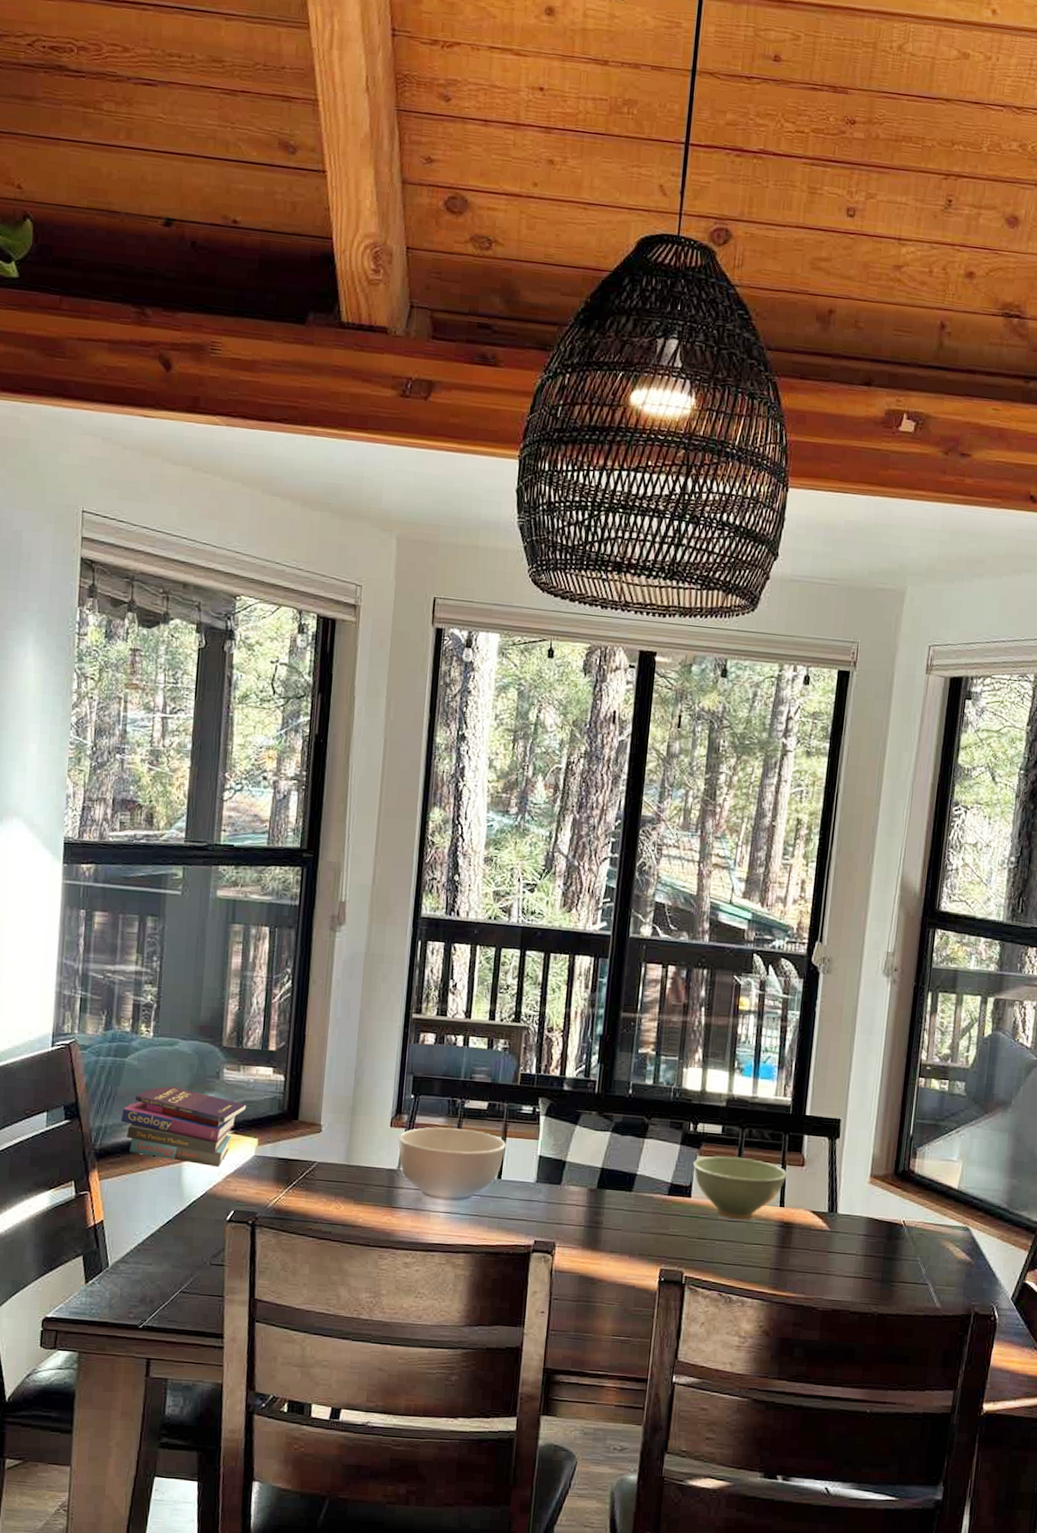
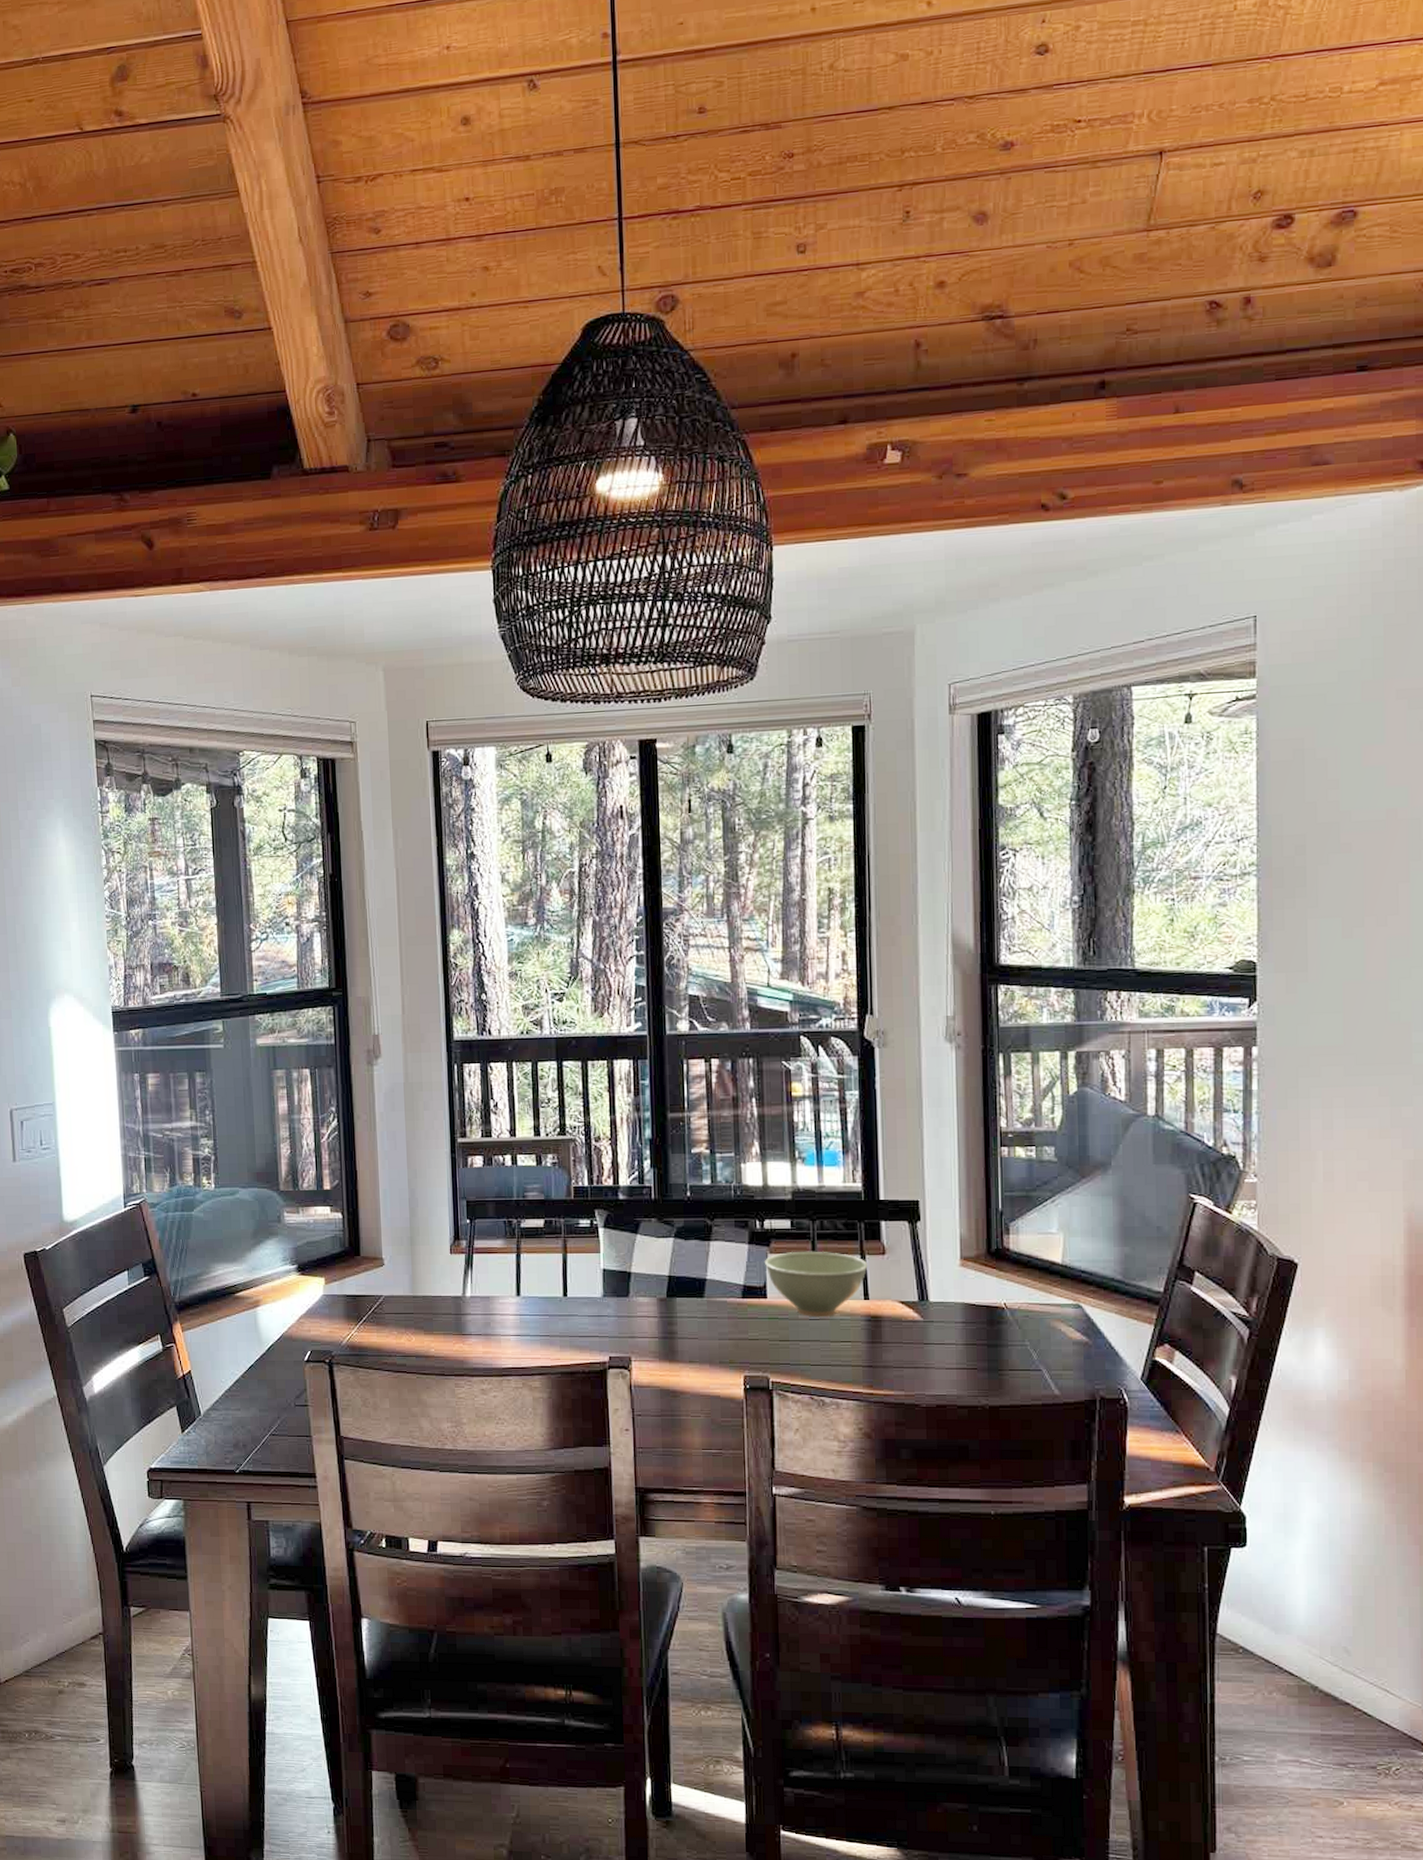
books: present [120,1084,246,1168] -> none [195,1233,309,1310]
bowl: present [398,1127,507,1201] -> none [459,1249,569,1323]

